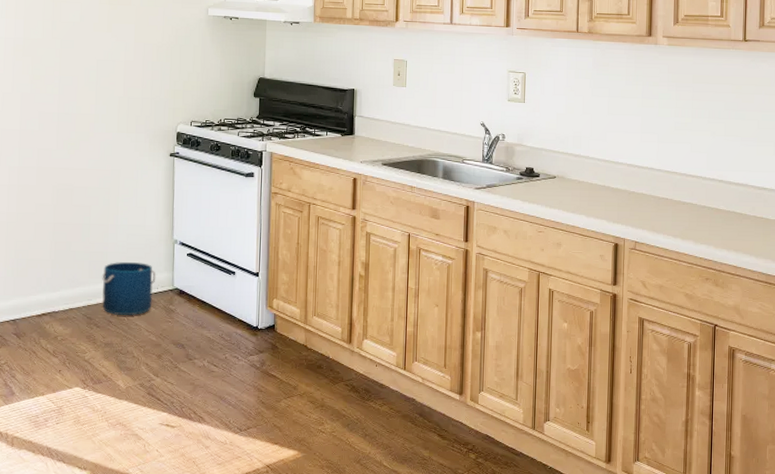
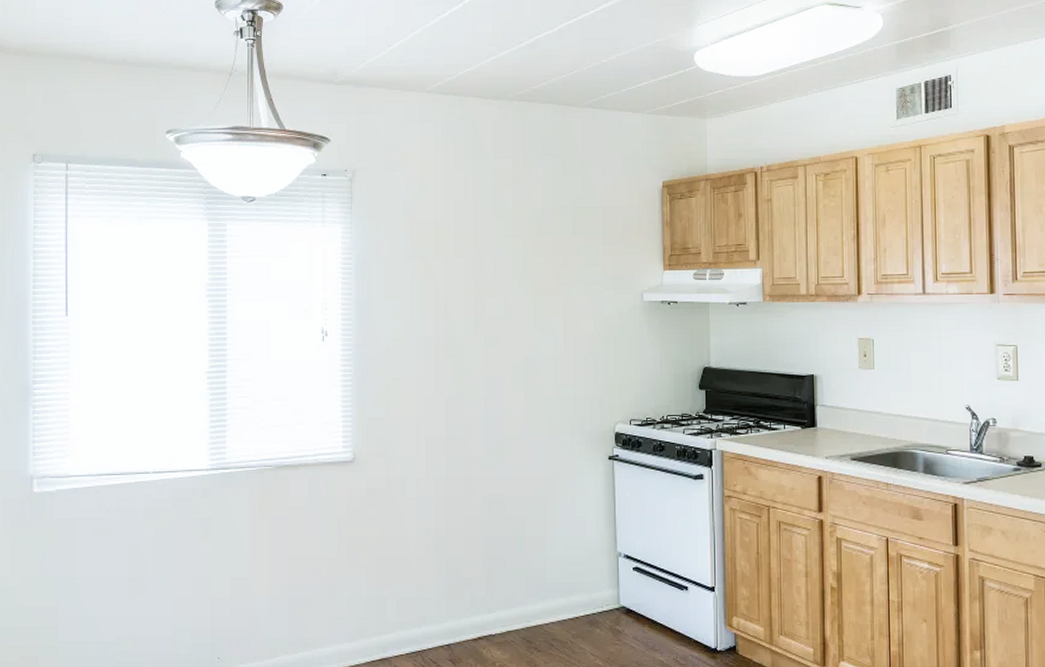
bucket: present [101,262,156,315] -> none [540,579,600,637]

